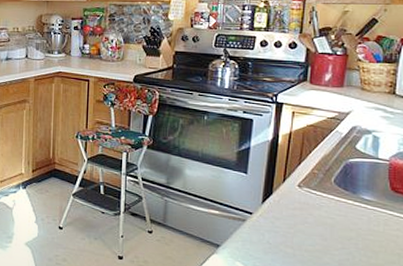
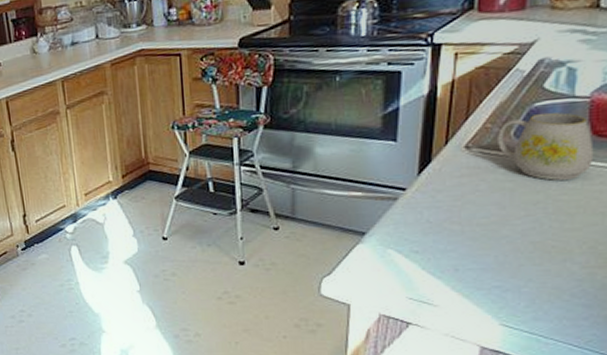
mug: none [322,167,392,223] -> present [498,112,594,181]

